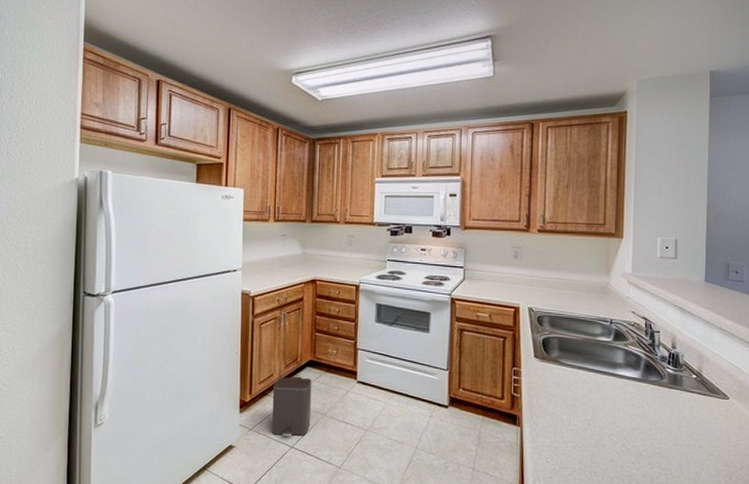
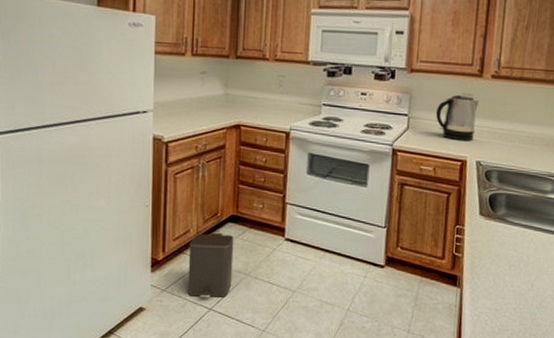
kettle: none [489,247,528,290] -> present [436,94,480,141]

